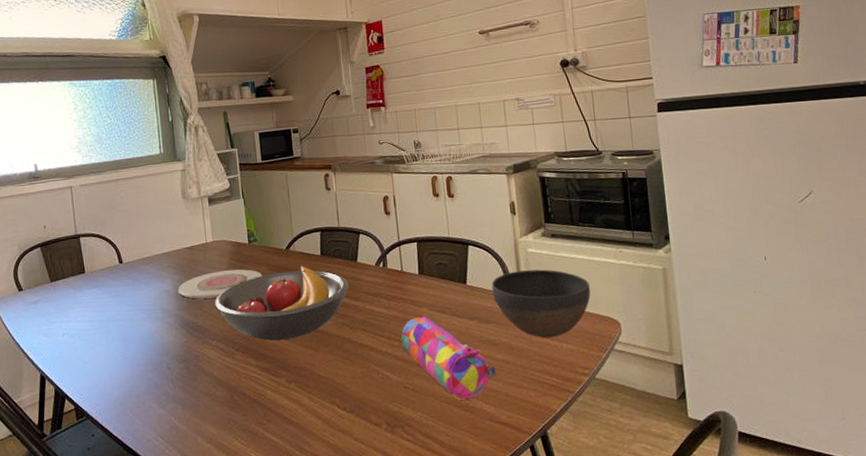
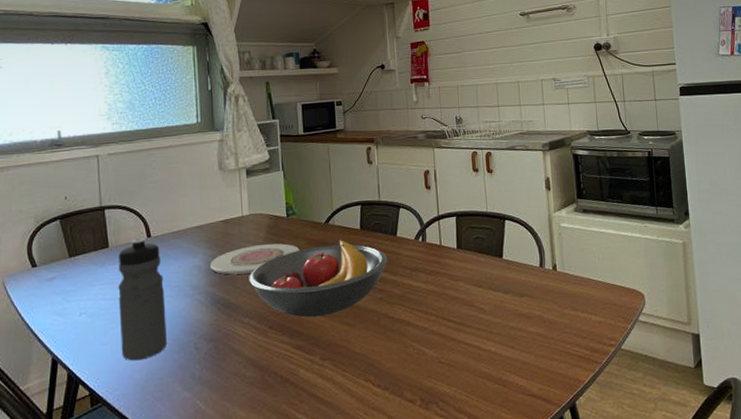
water bottle: none [94,264,143,379] -> present [118,237,168,361]
pencil case: present [401,316,496,400] -> none [438,290,529,374]
bowl: present [491,269,591,339] -> none [526,243,618,311]

